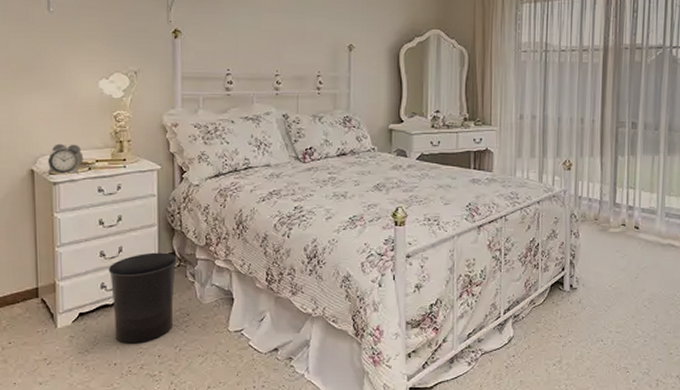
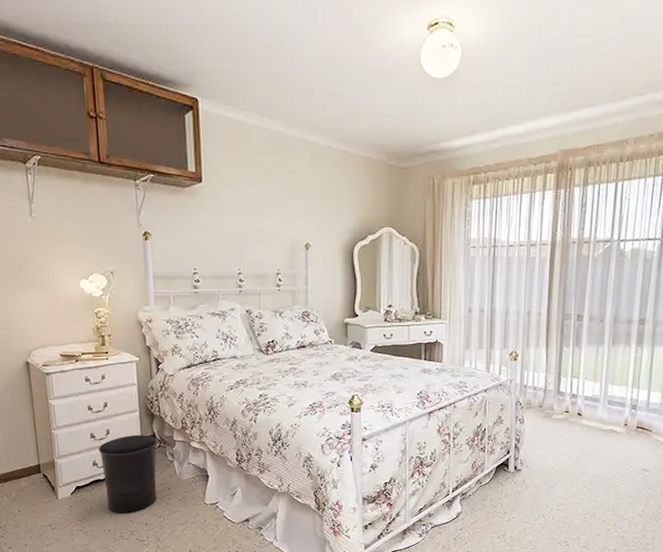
alarm clock: present [47,143,84,174] -> none [39,338,71,365]

